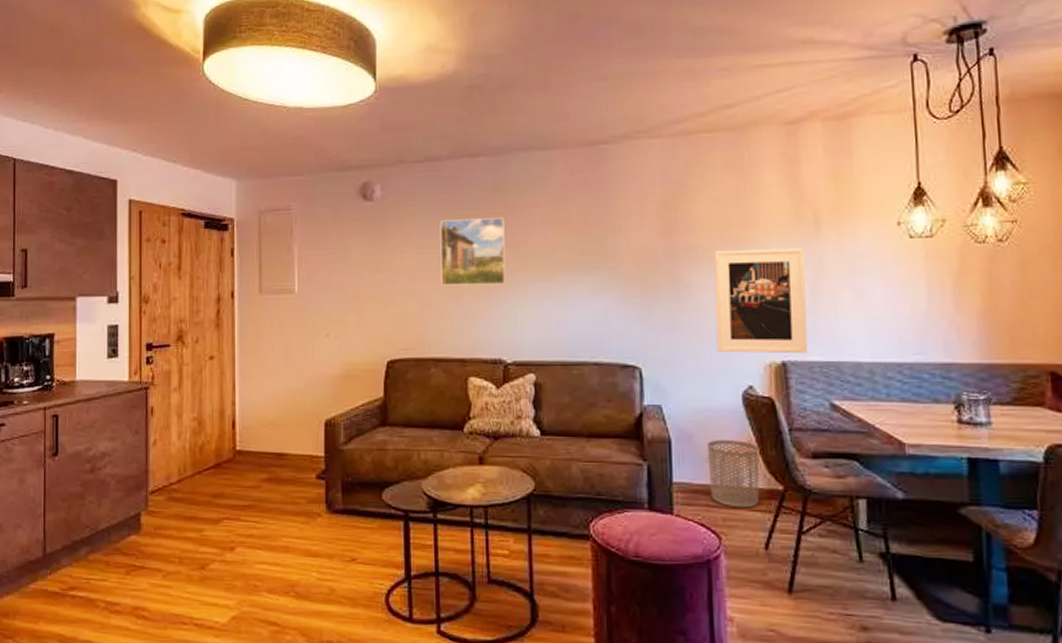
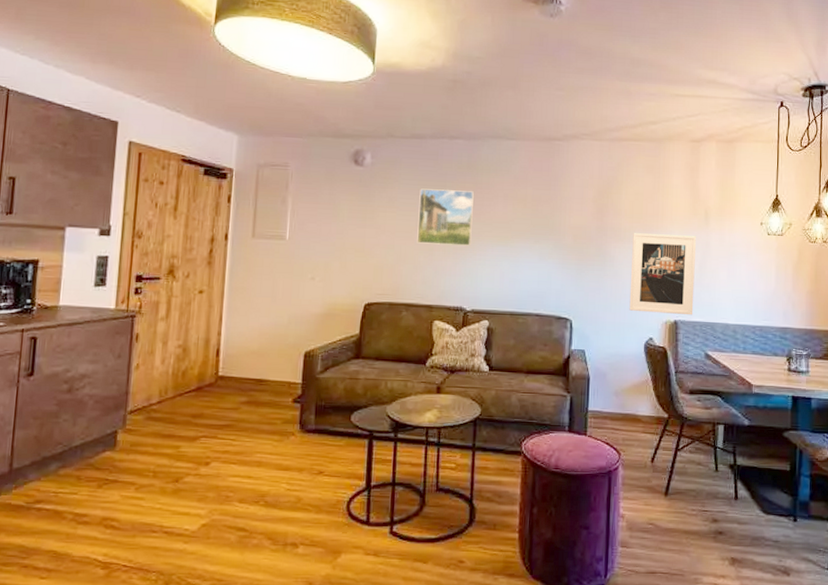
waste bin: present [707,440,760,508] -> none [615,378,653,431]

